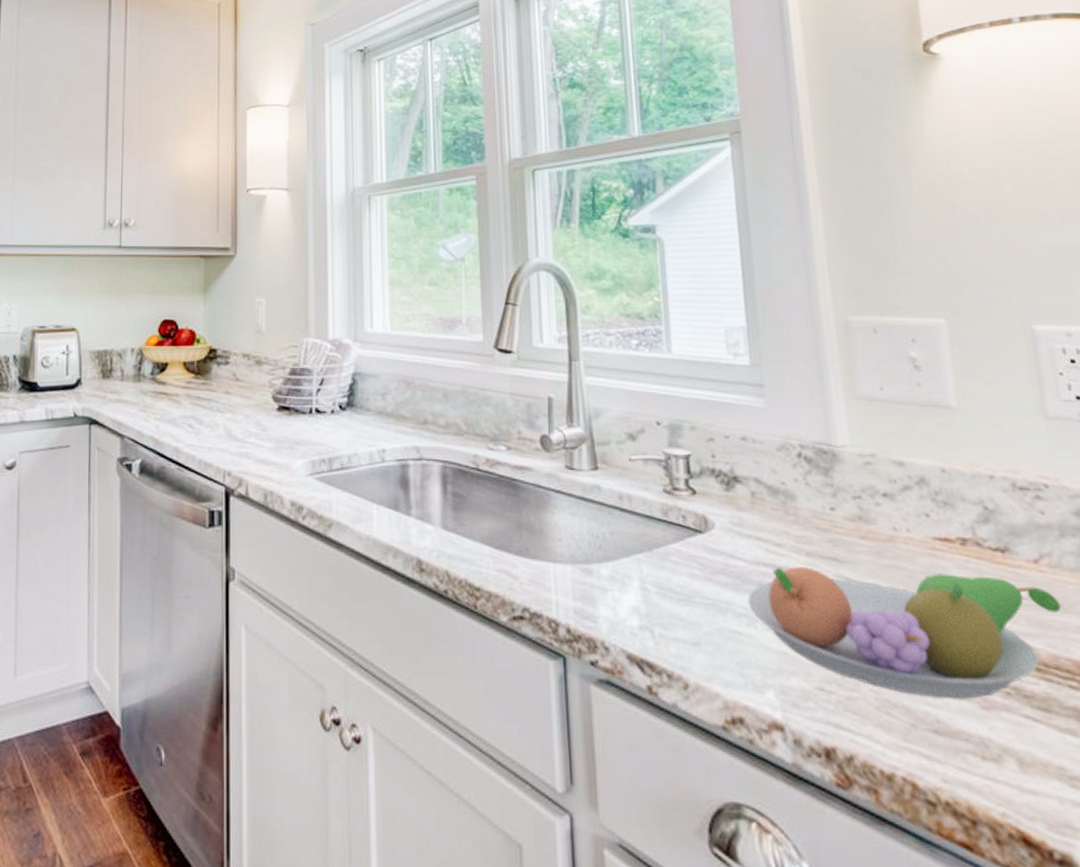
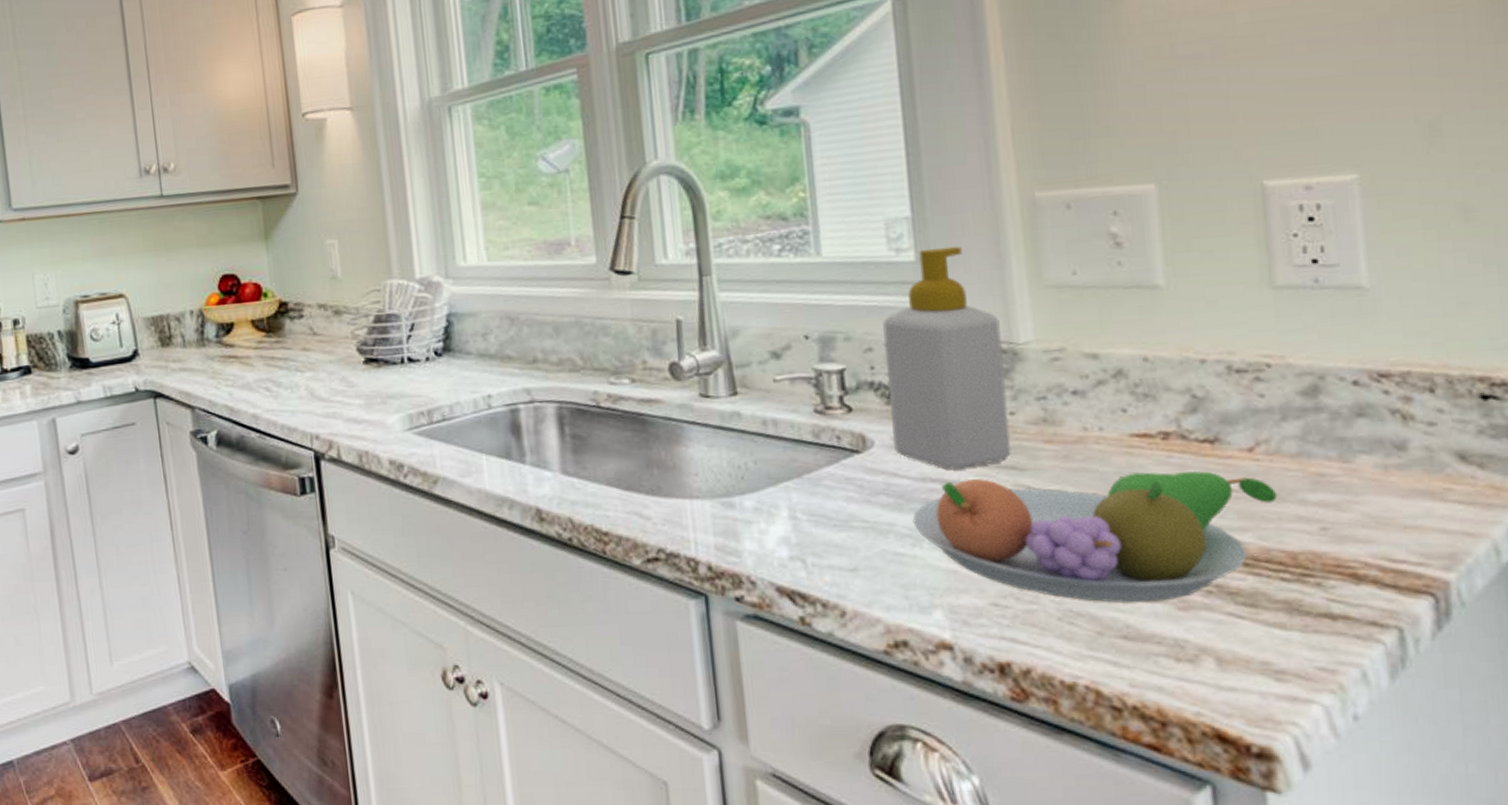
soap bottle: none [722,355,833,556] -> present [883,246,1011,469]

